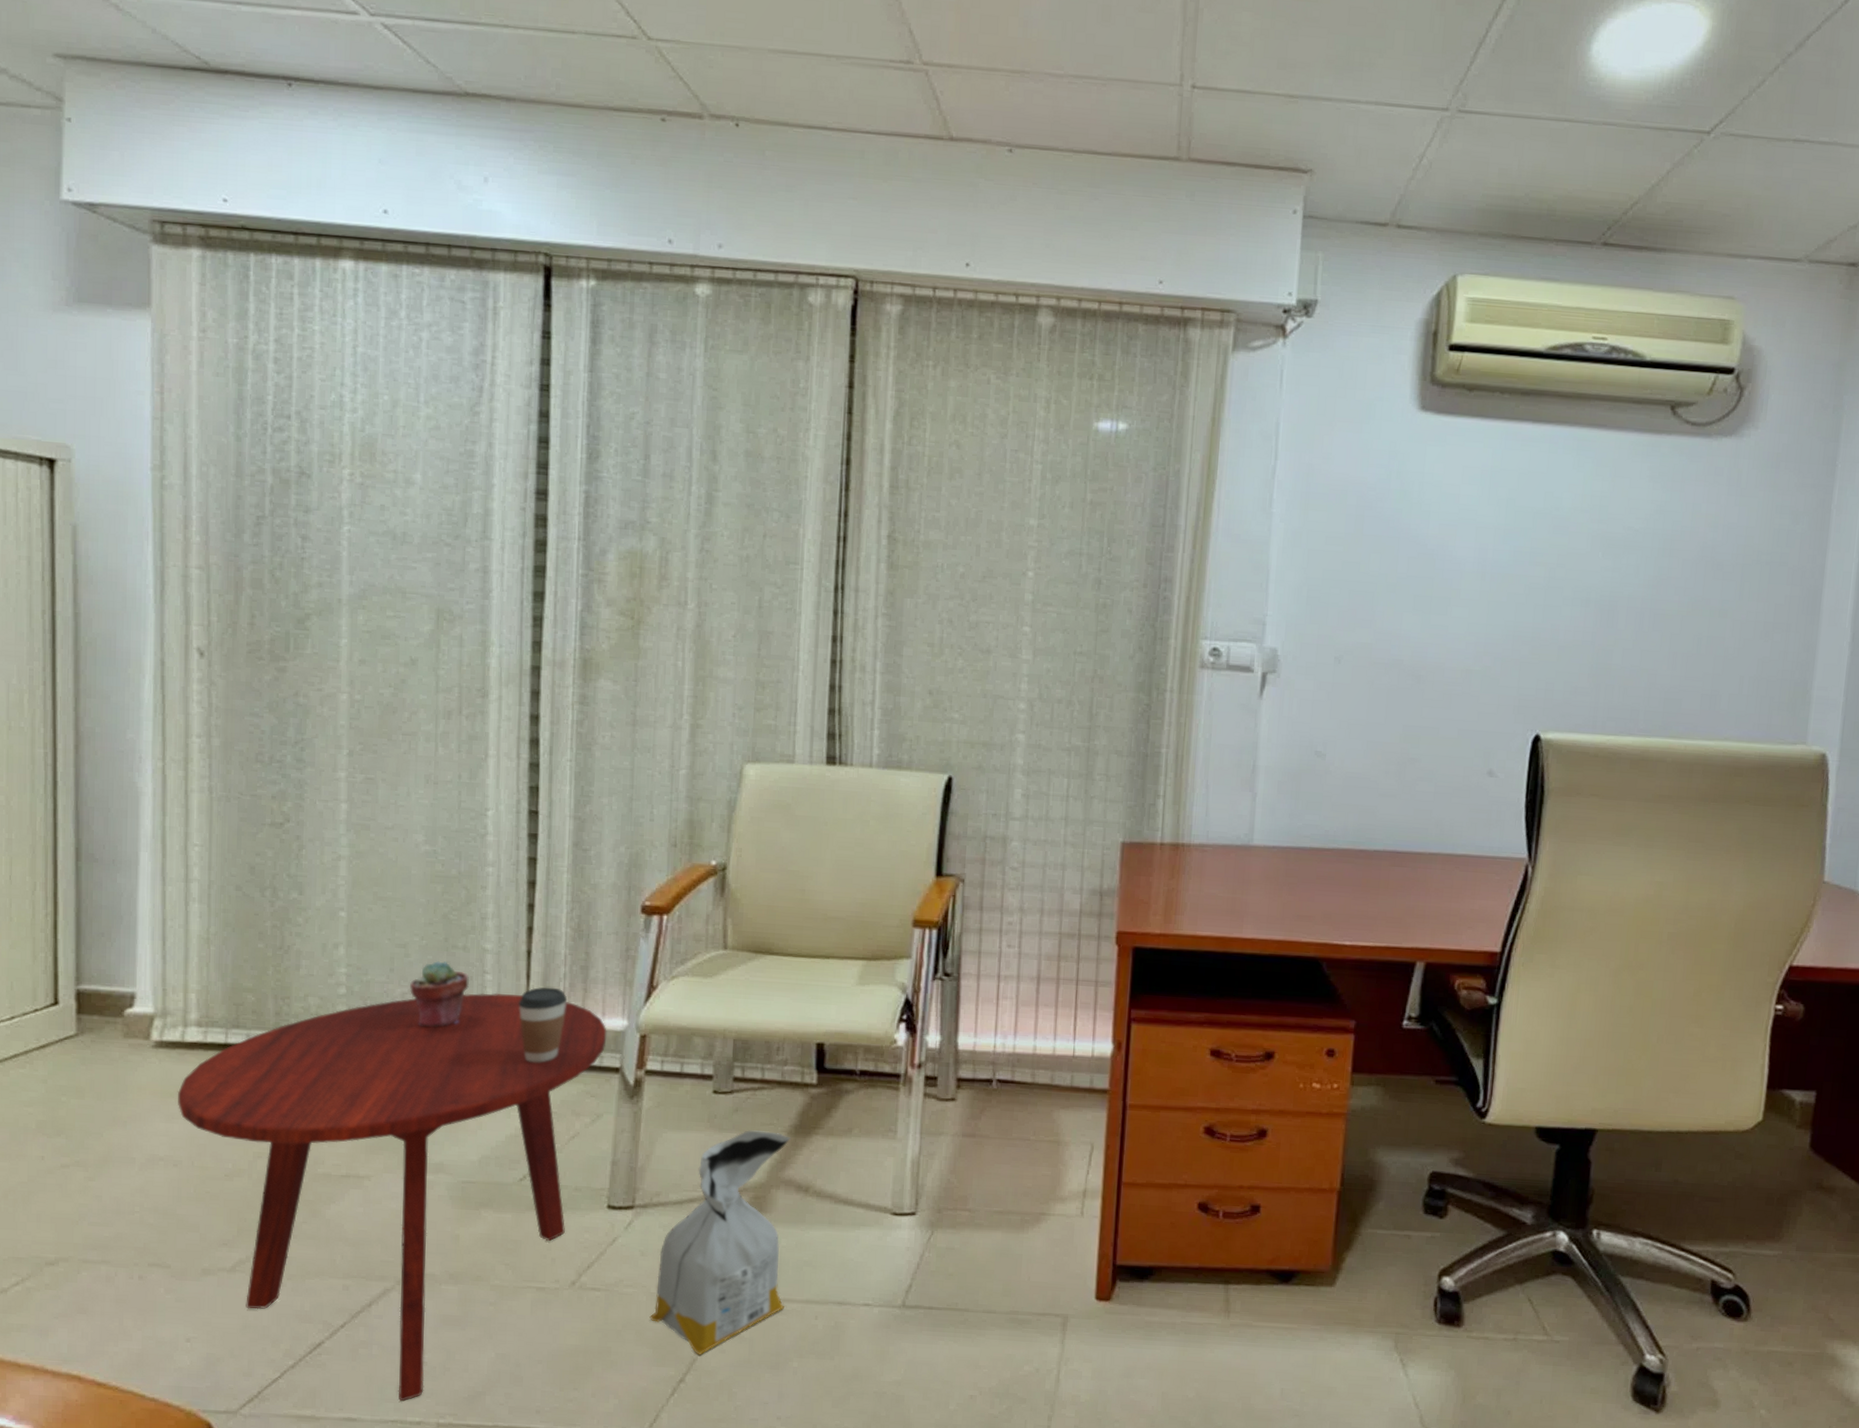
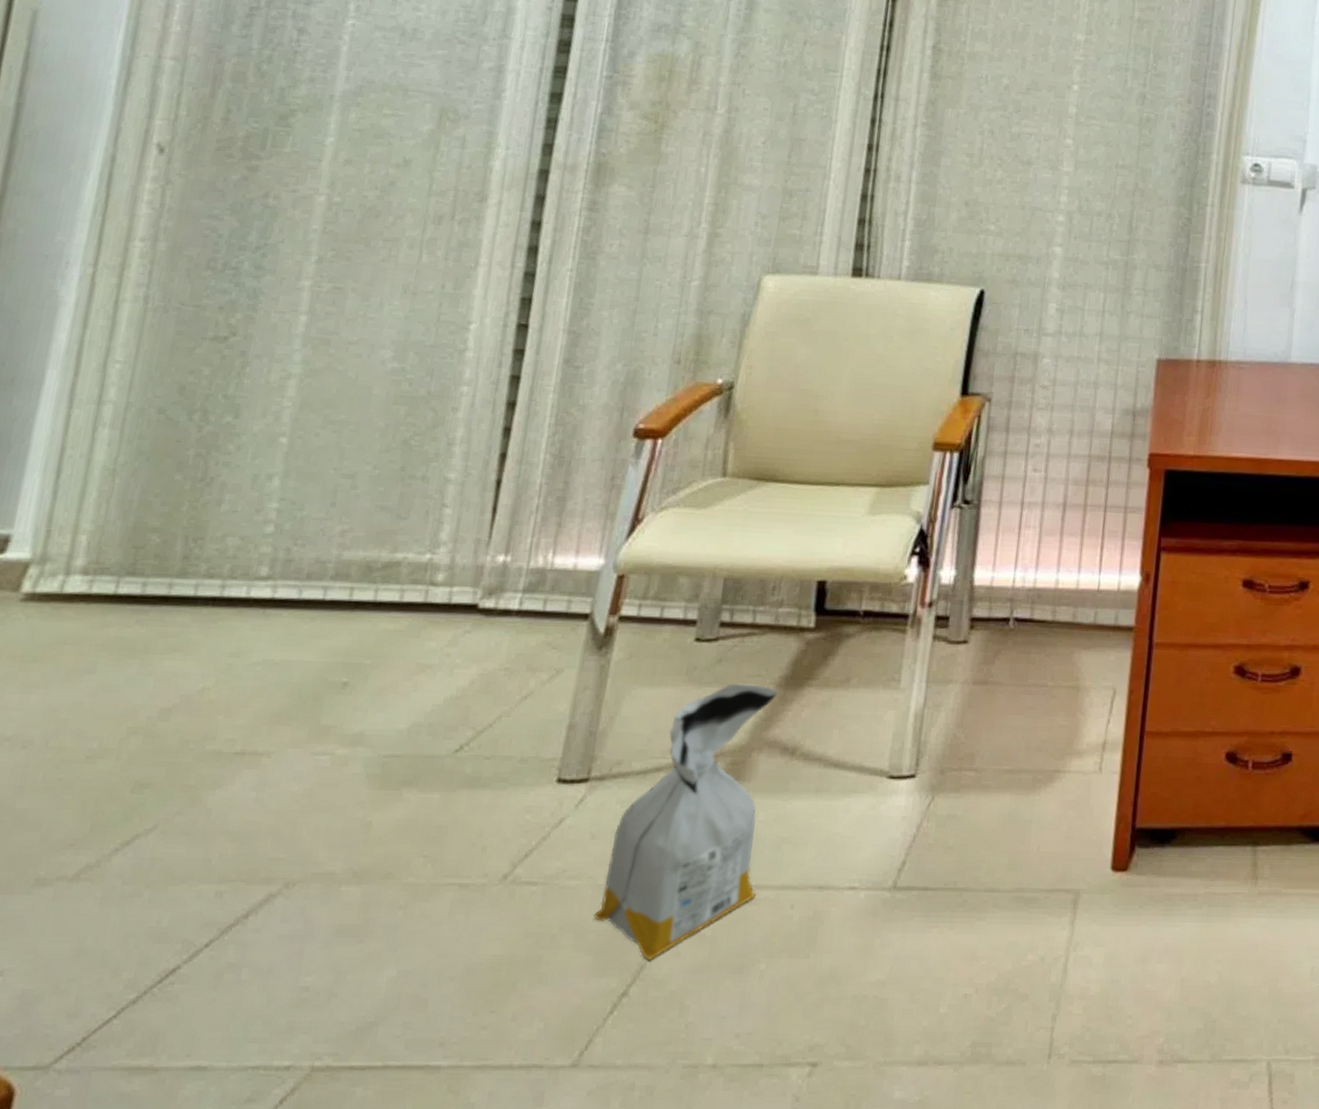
side table: present [177,992,607,1402] -> none [40,529,580,1041]
potted succulent: present [410,961,469,1028] -> none [351,493,425,571]
coffee cup: present [518,987,568,1063] -> none [478,521,538,611]

